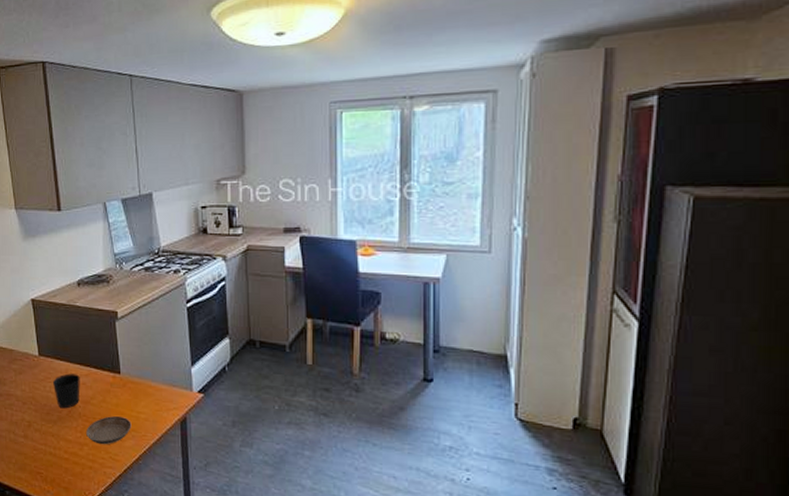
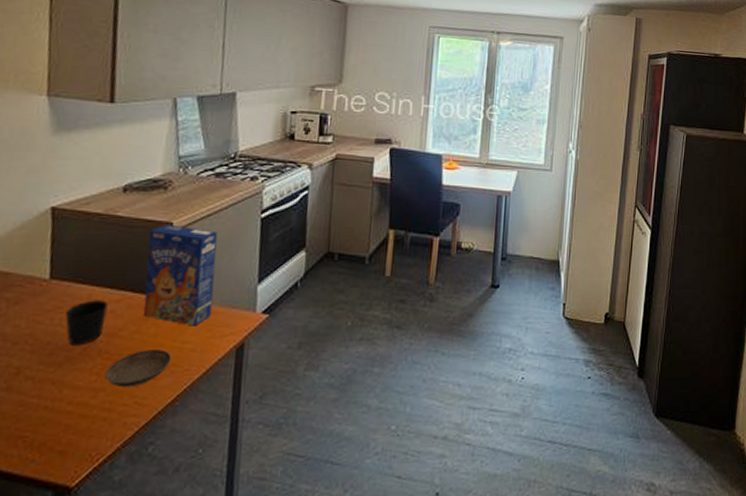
cereal box: none [101,313,157,400] -> present [143,224,218,326]

